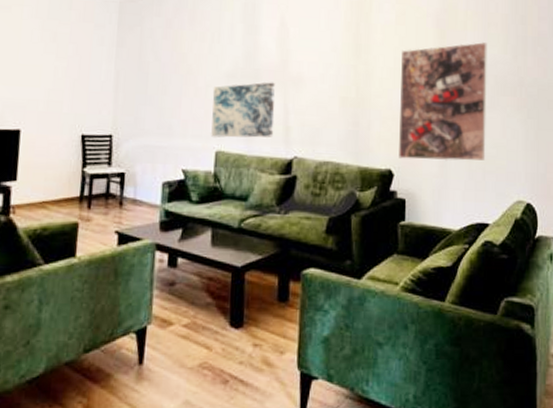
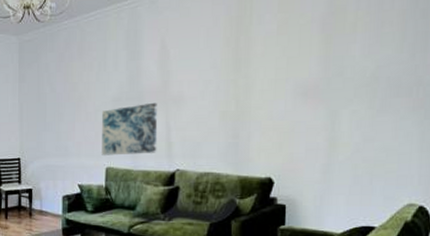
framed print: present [399,41,487,161] -> none [279,42,380,167]

